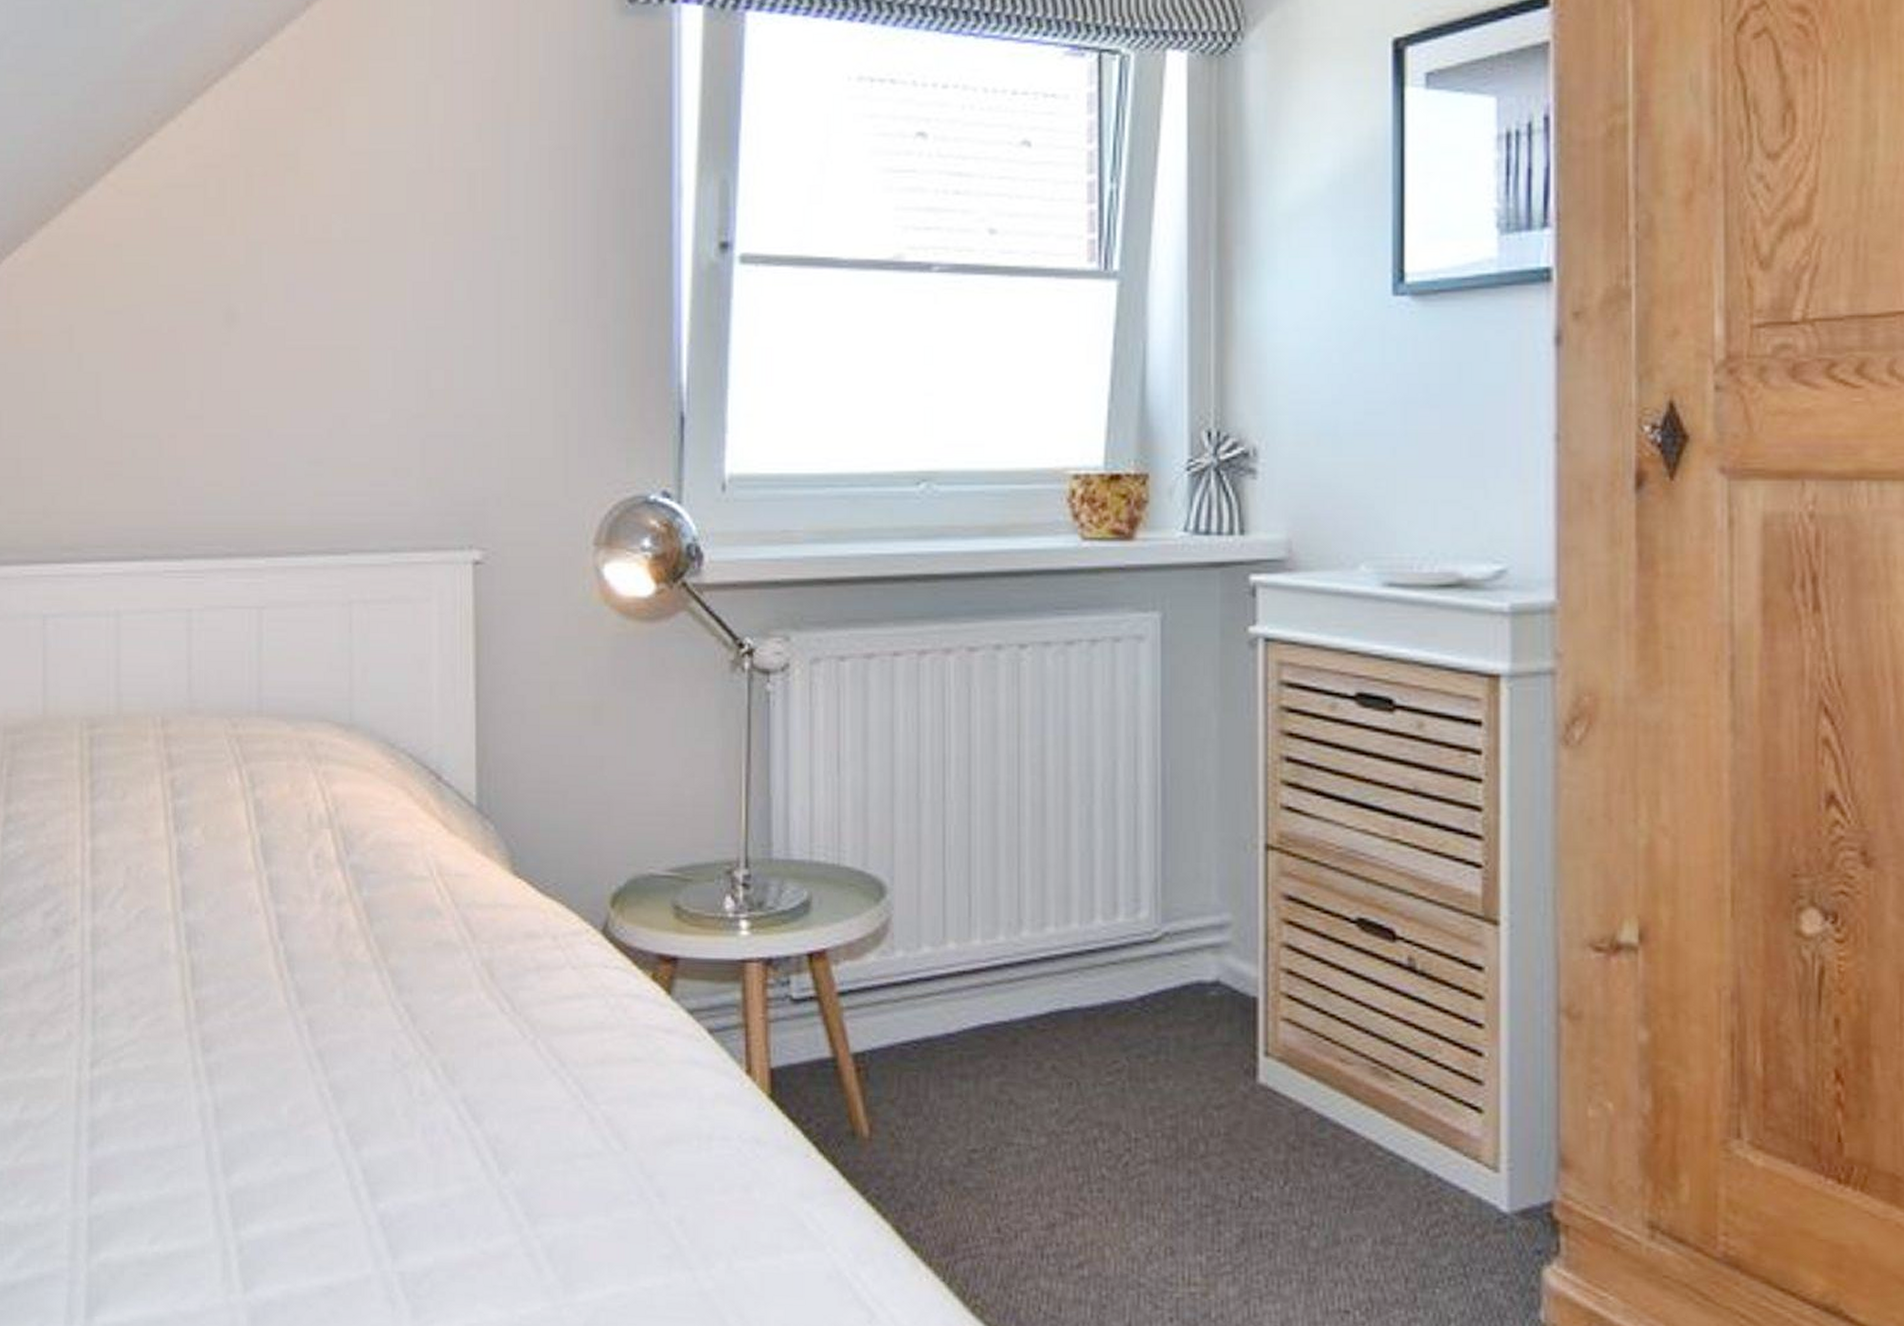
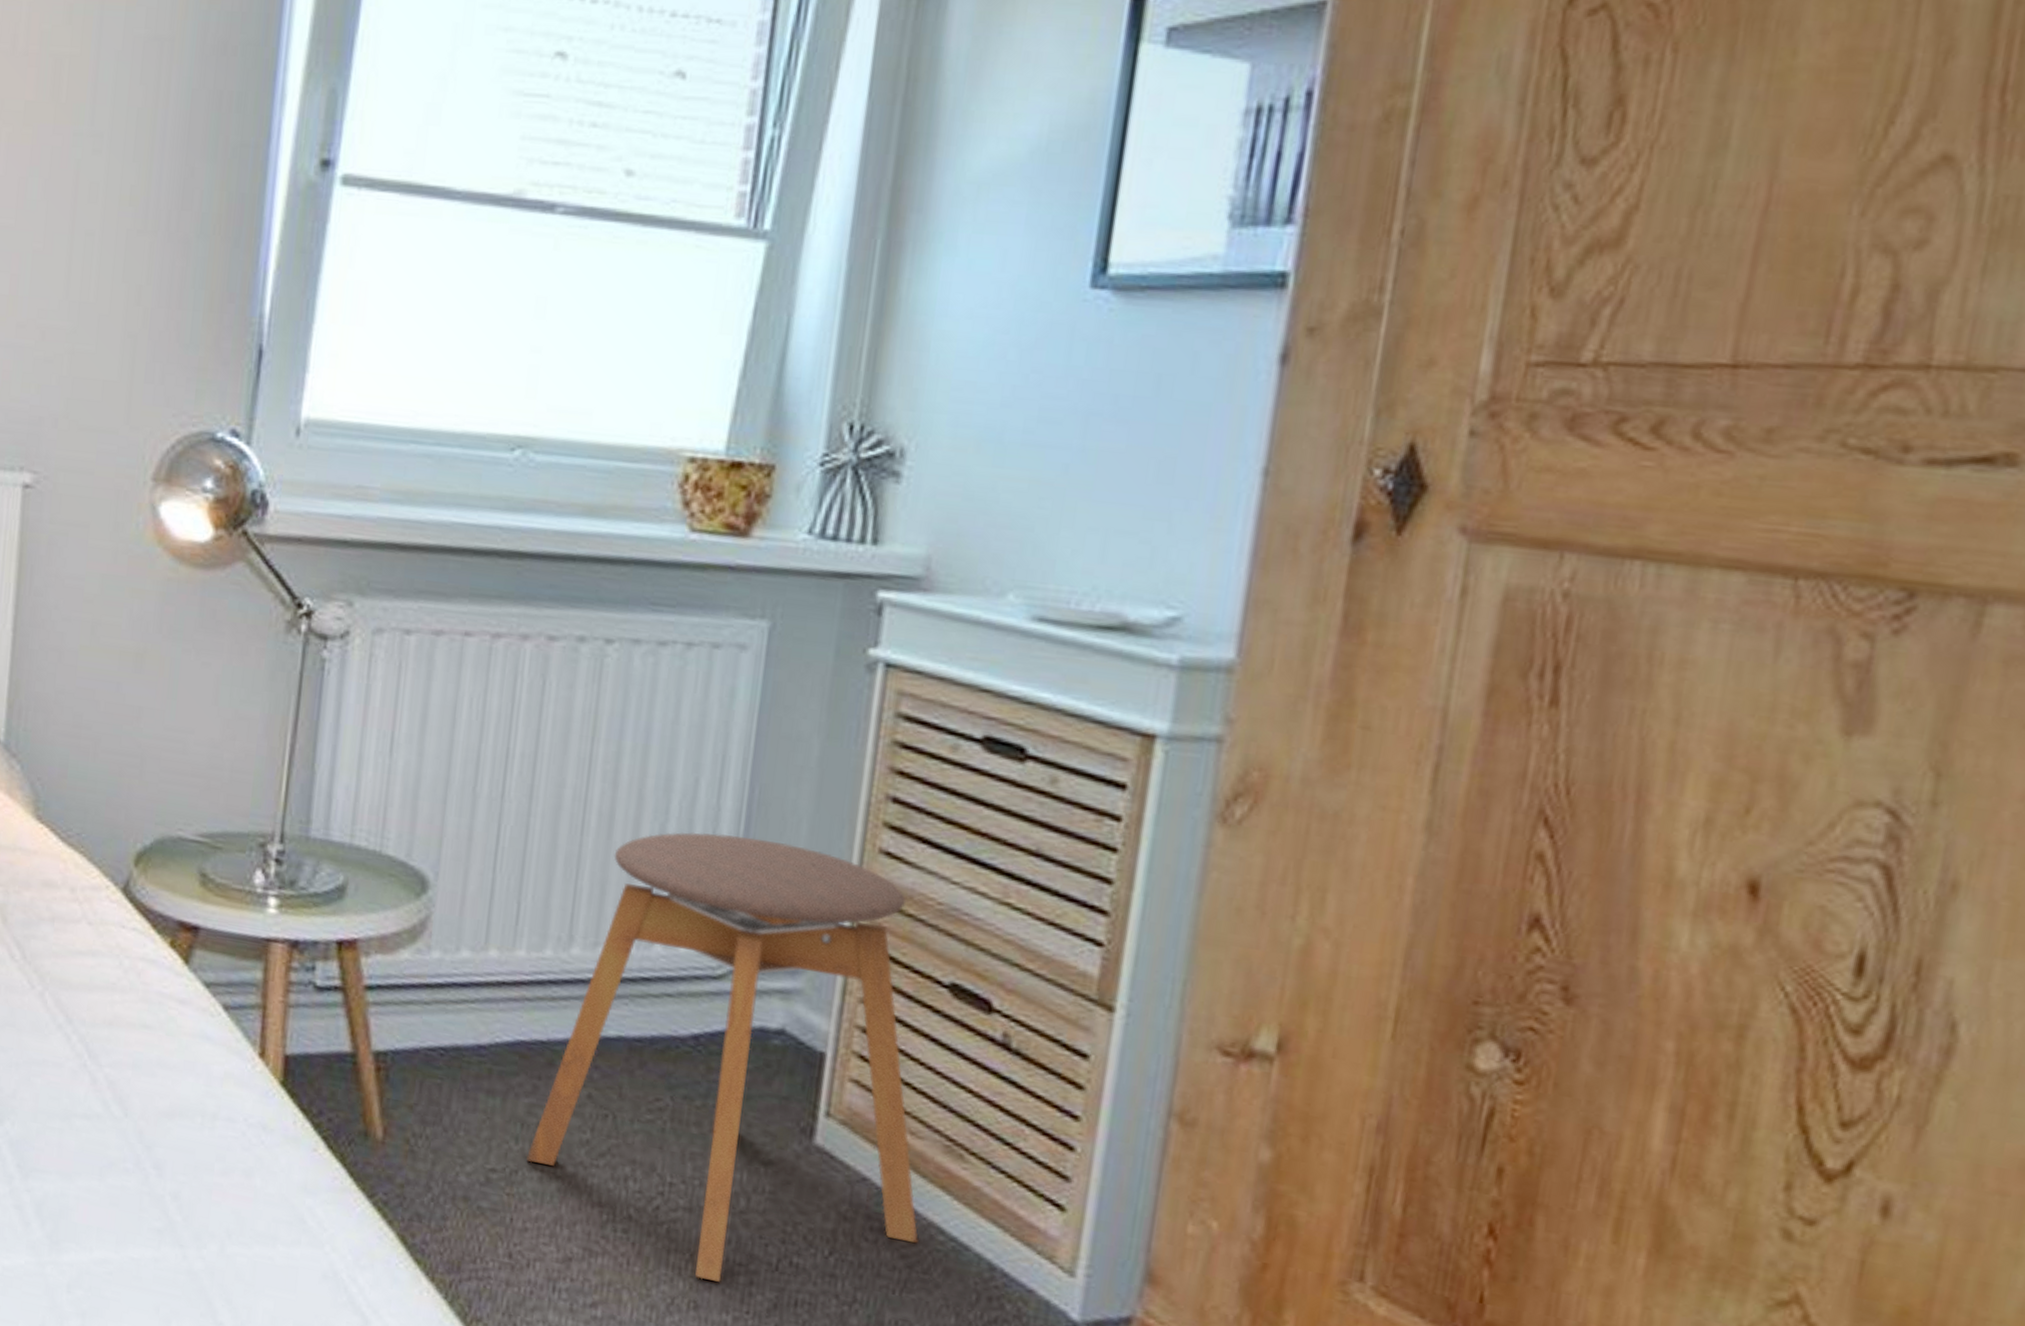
stool: none [1003,808,1360,1226] -> present [526,832,918,1282]

